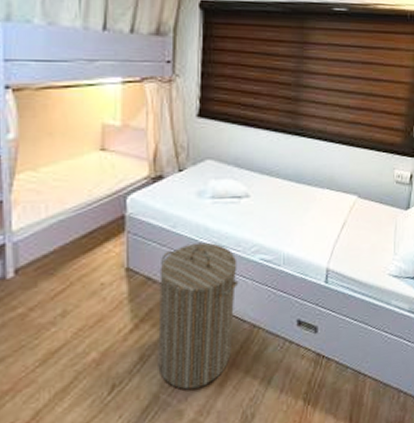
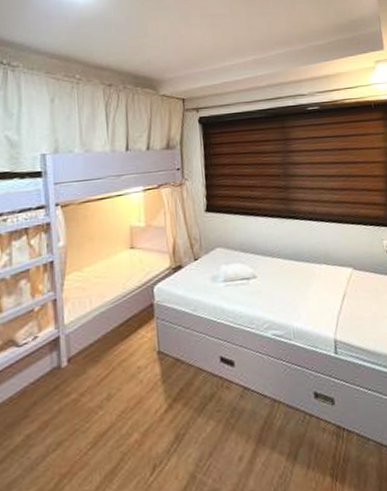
laundry hamper: present [158,242,239,390] -> none [186,322,257,468]

